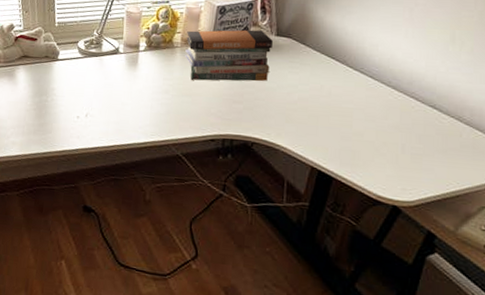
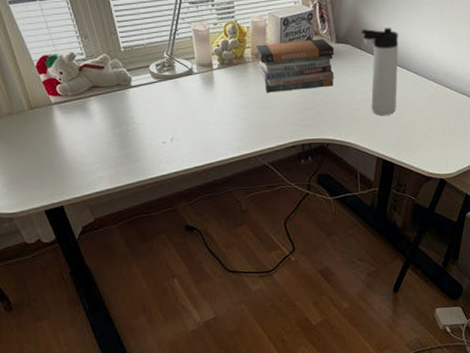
thermos bottle: none [307,24,352,121] -> present [361,27,399,116]

